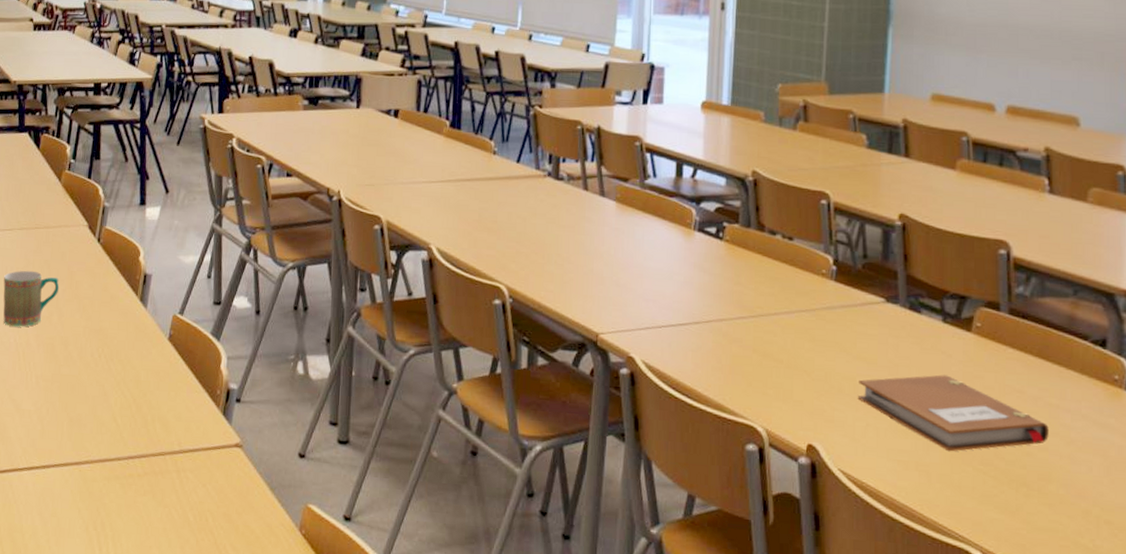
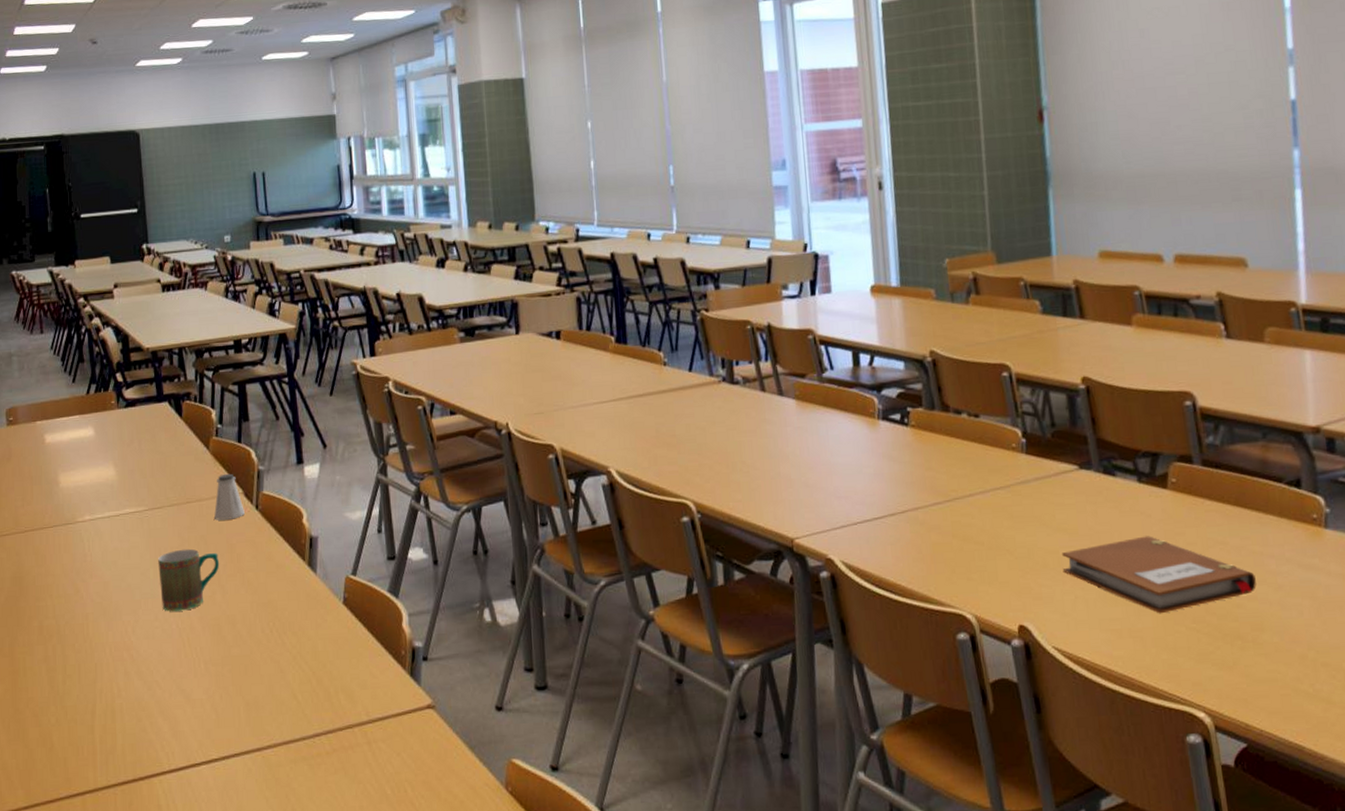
saltshaker: none [59,205,87,249] -> present [214,473,245,520]

